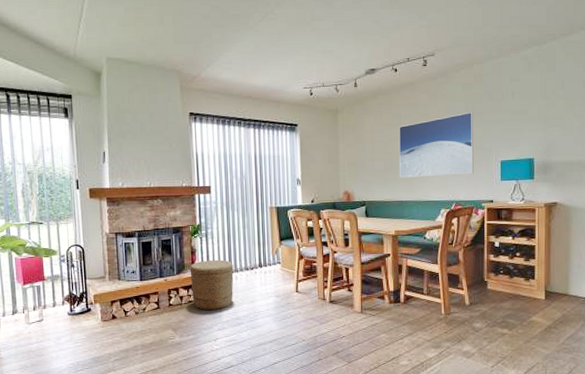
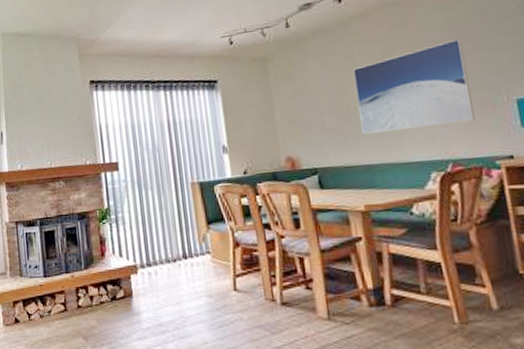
woven basket: present [189,259,234,311] -> none [99,250,154,315]

